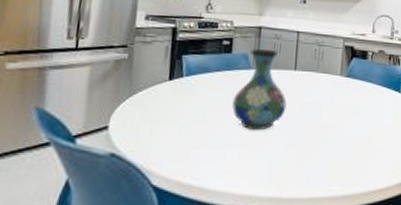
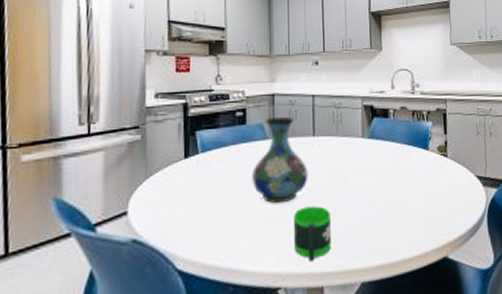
mug: none [266,135,304,187] -> present [293,206,331,261]

